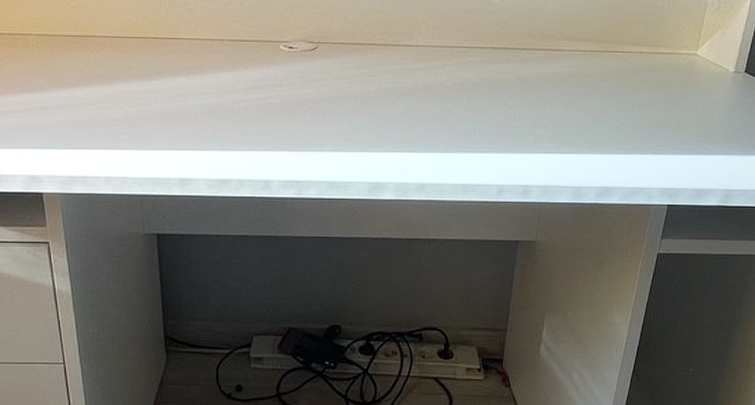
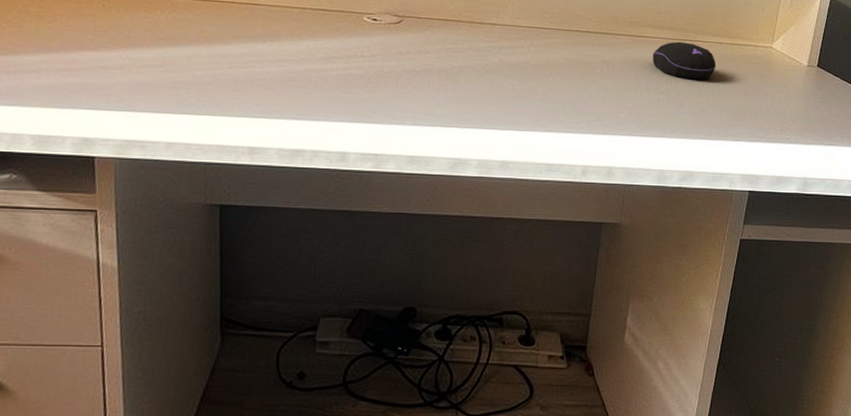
computer mouse: none [569,53,636,93] -> present [652,41,716,80]

